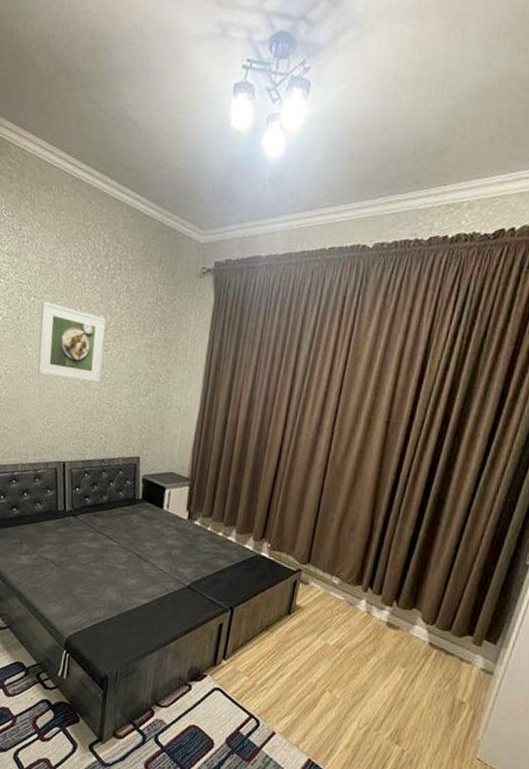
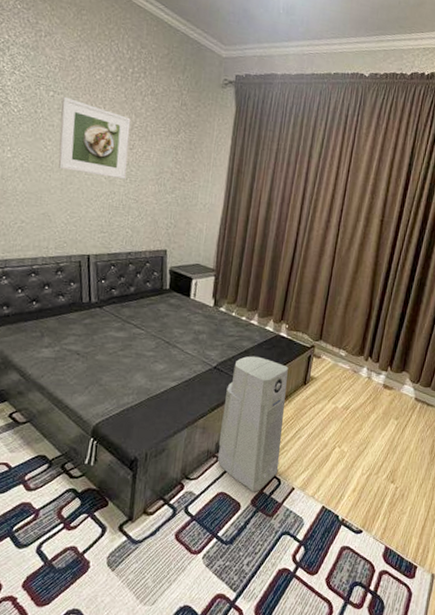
air purifier: none [190,576,270,731] -> present [218,356,288,492]

